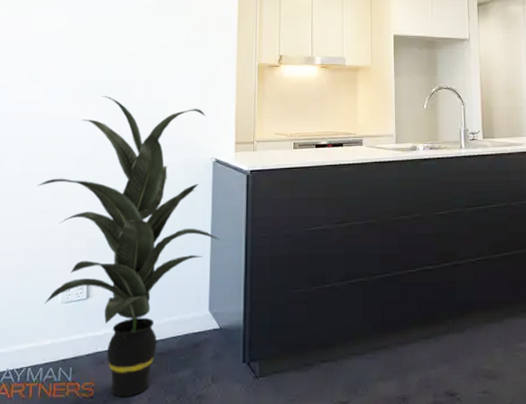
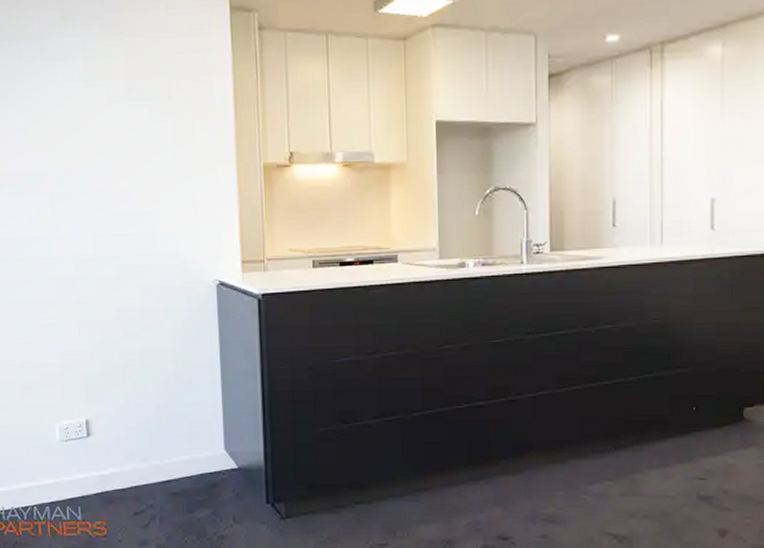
indoor plant: present [37,96,220,398] -> none [15,208,231,537]

